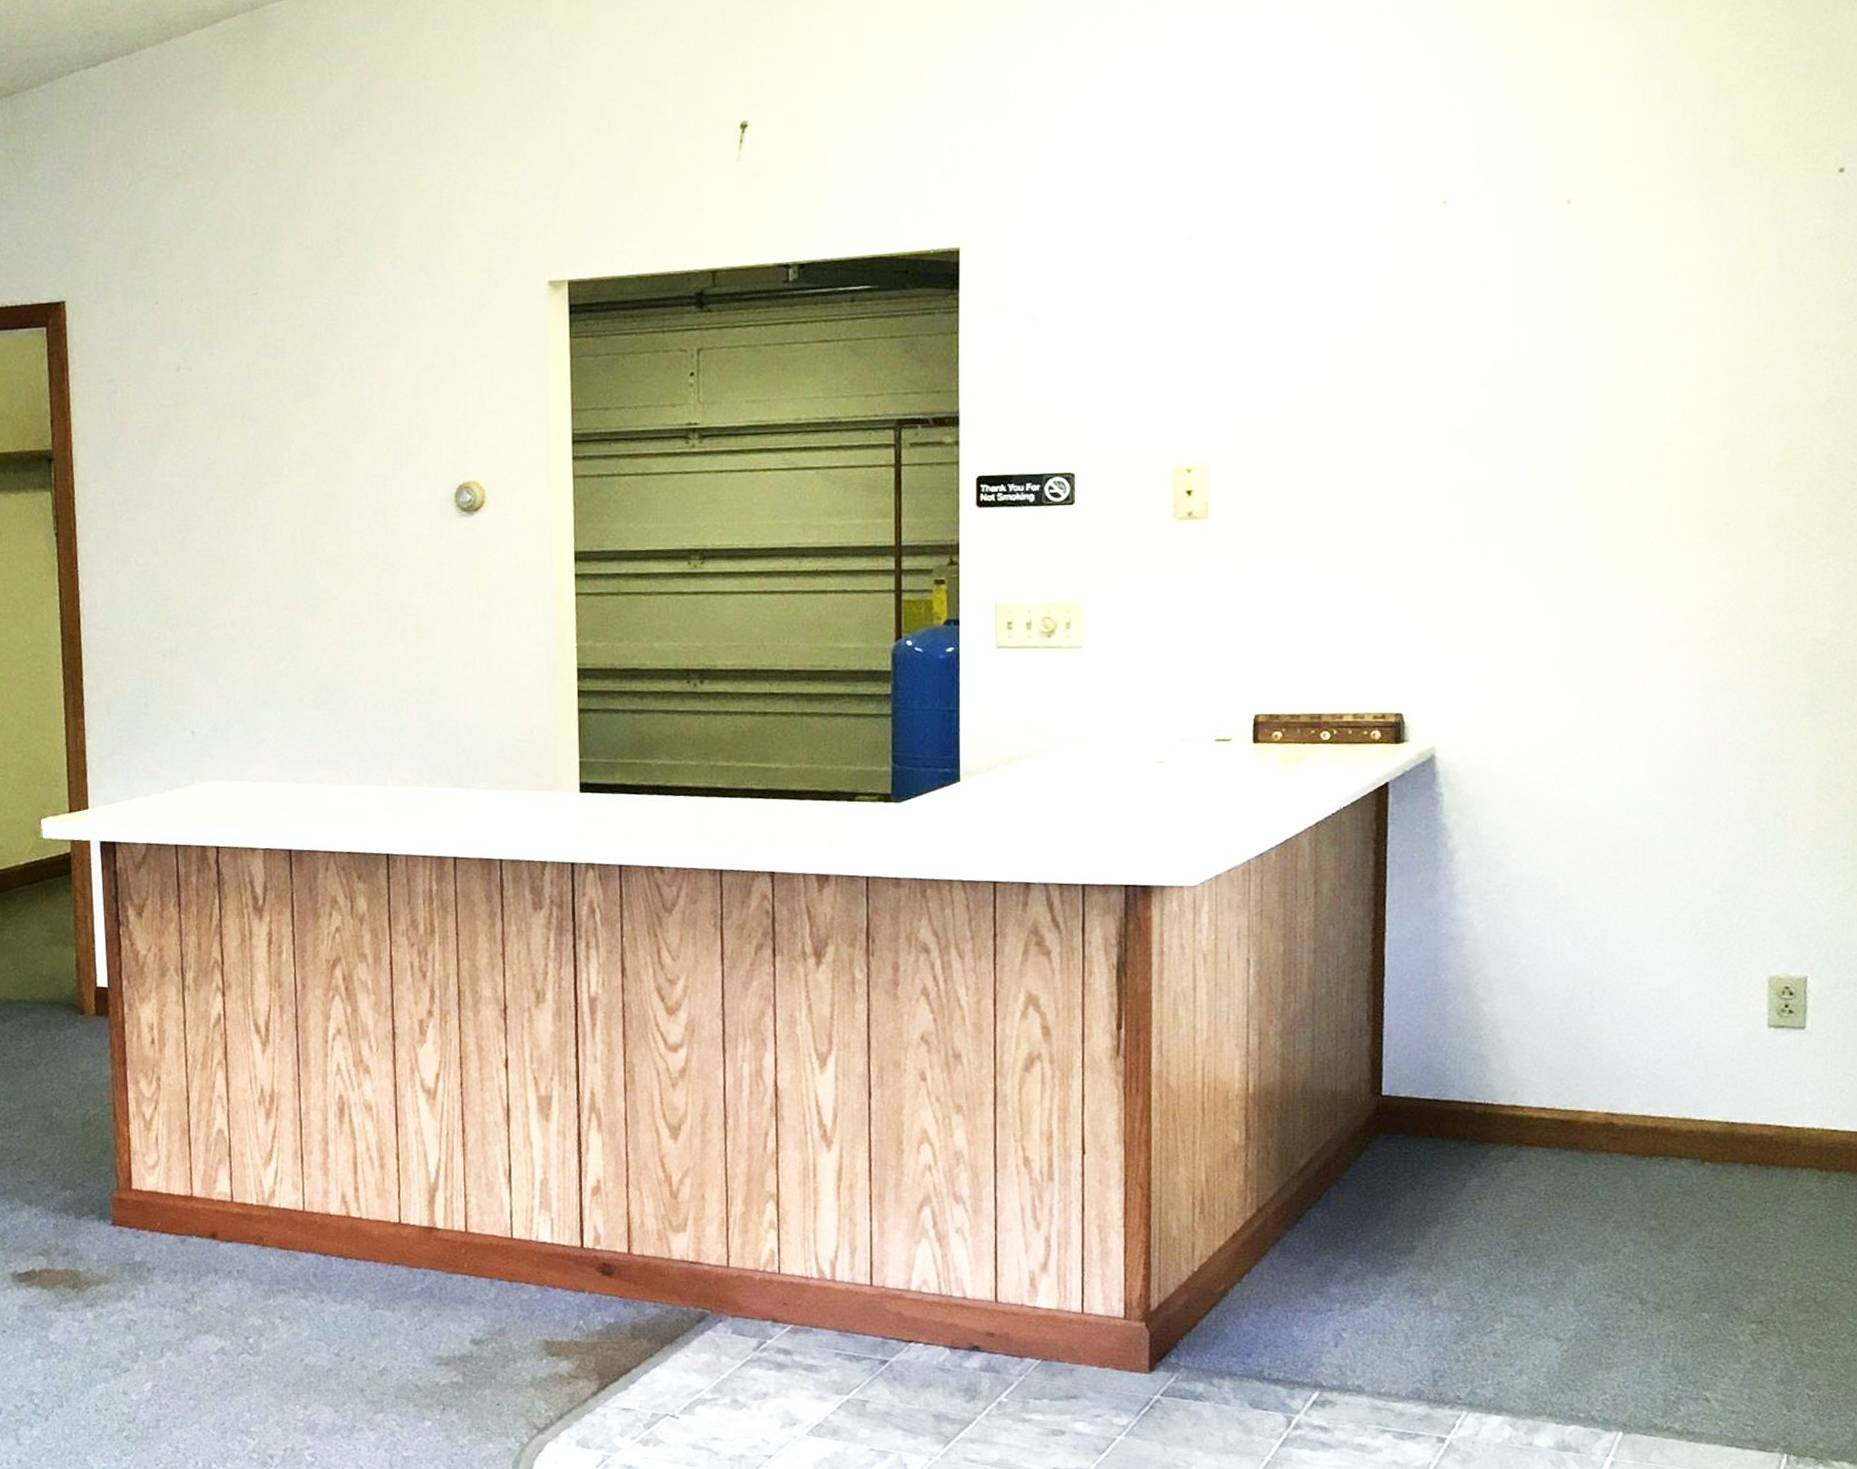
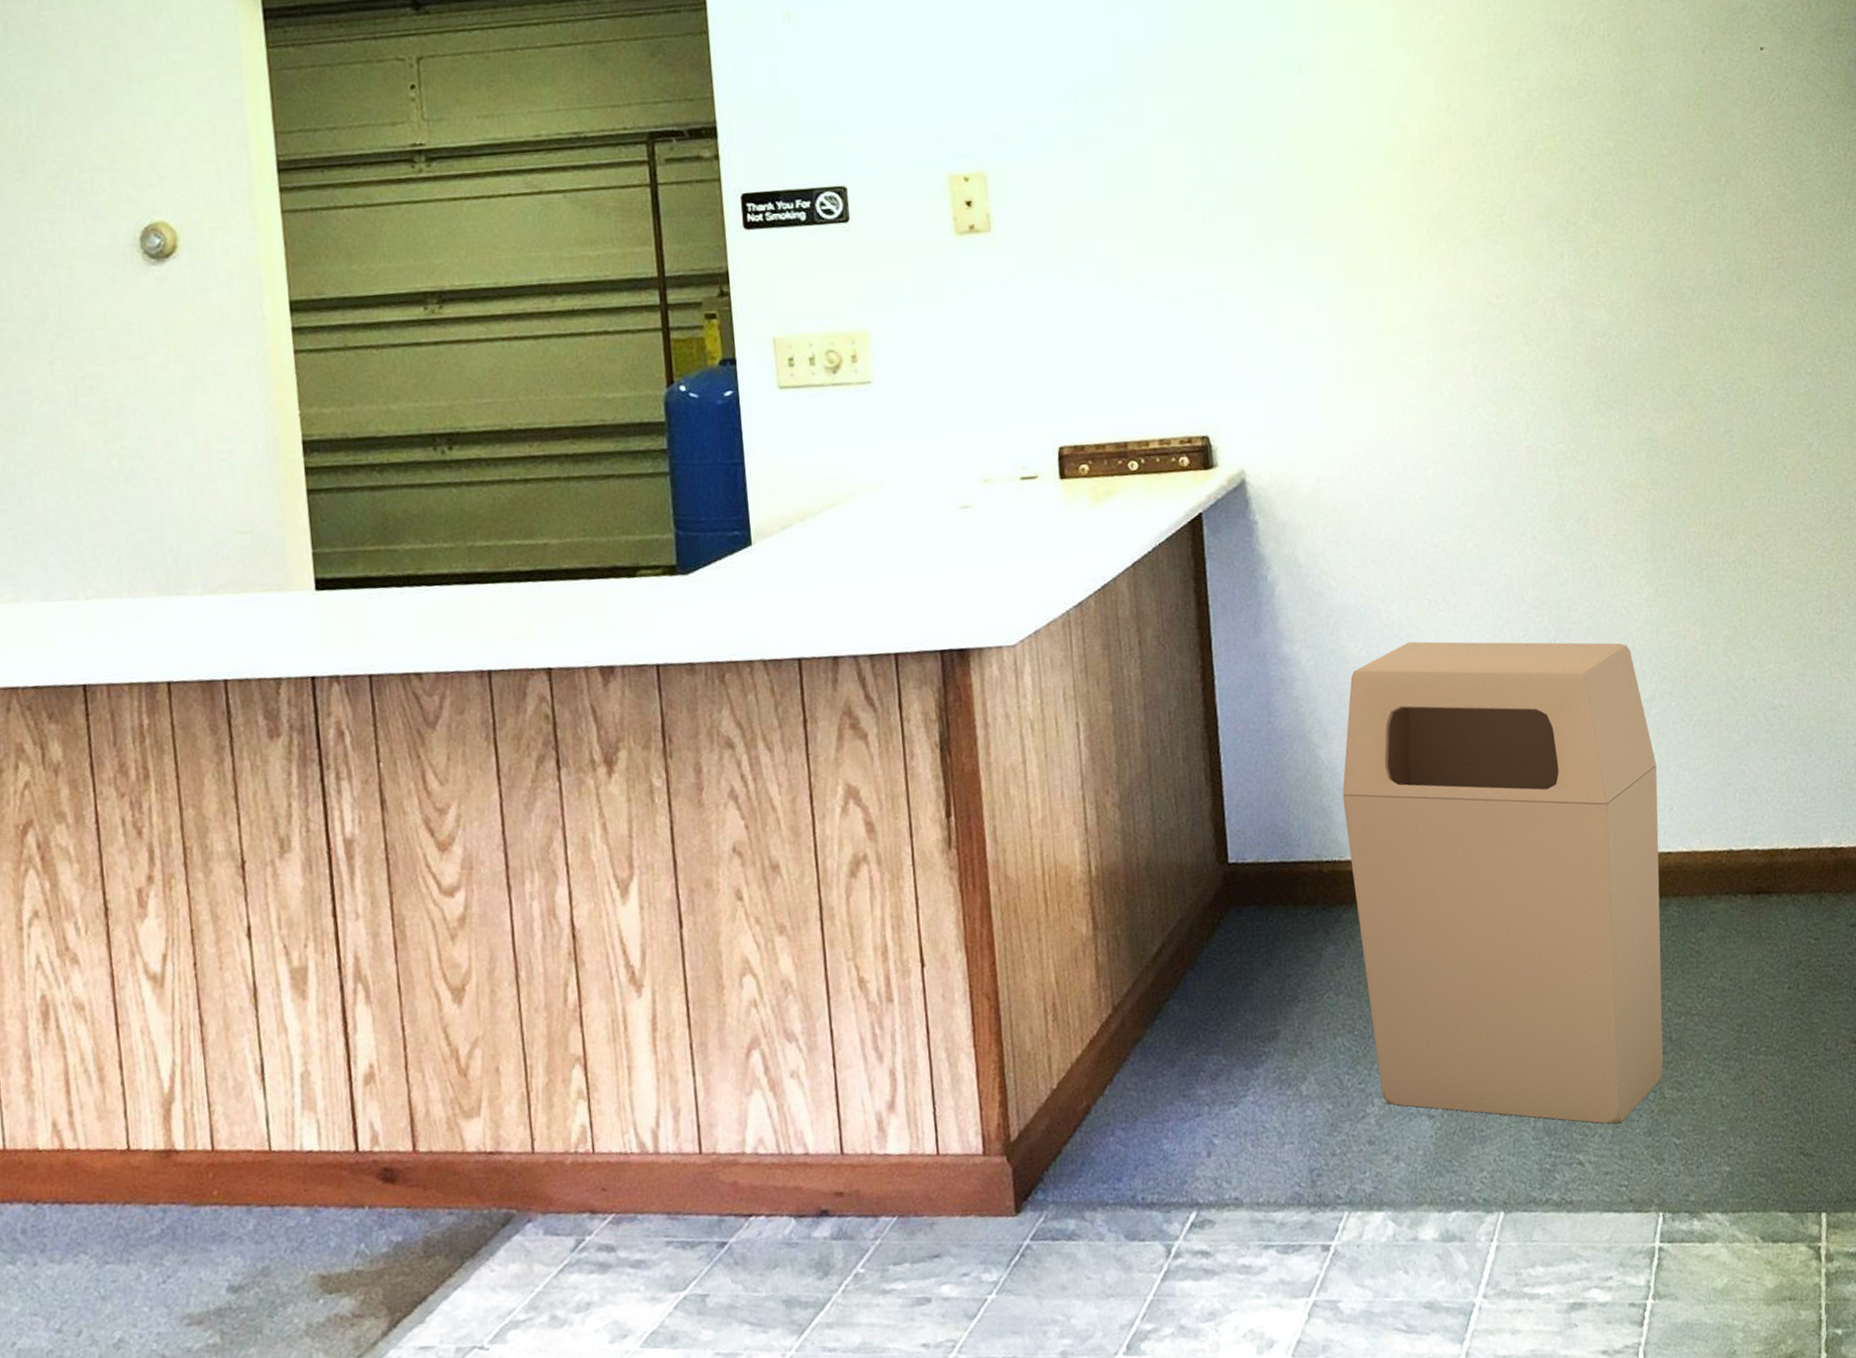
trash bin: none [1501,914,1832,1370] -> present [1342,641,1663,1125]

